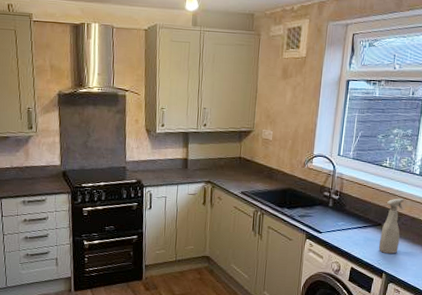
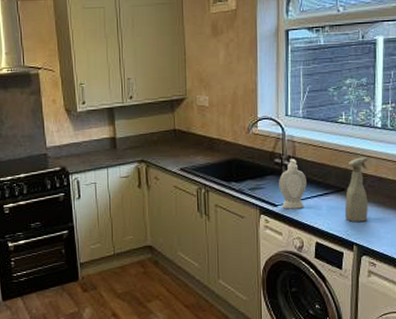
soap bottle: none [325,193,350,237] -> present [279,158,307,209]

